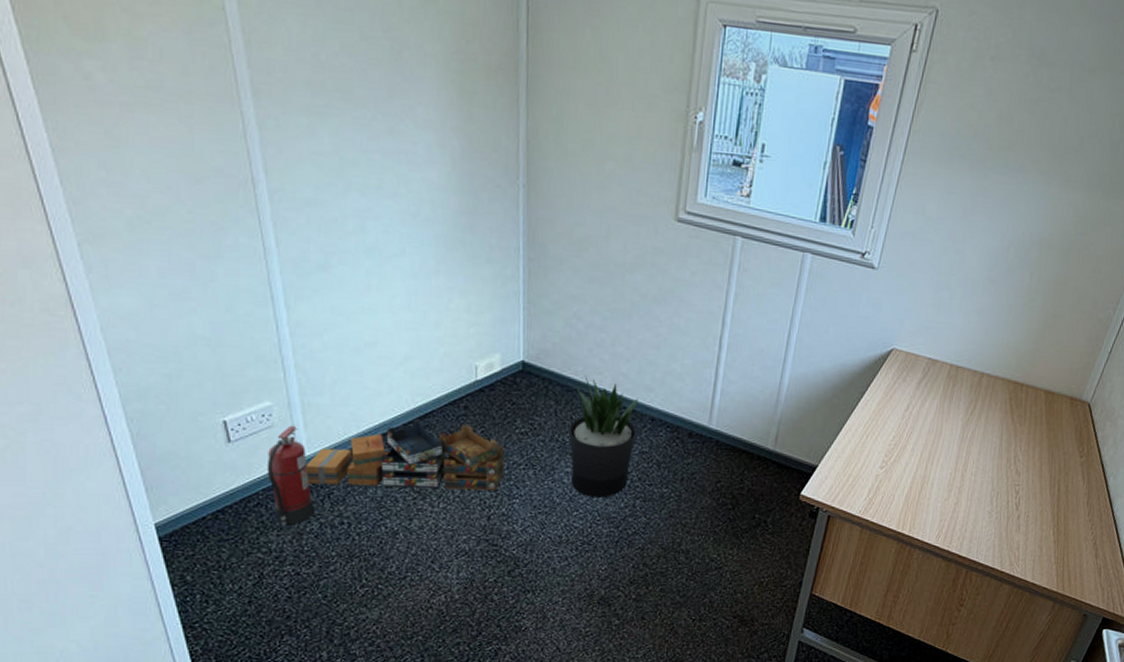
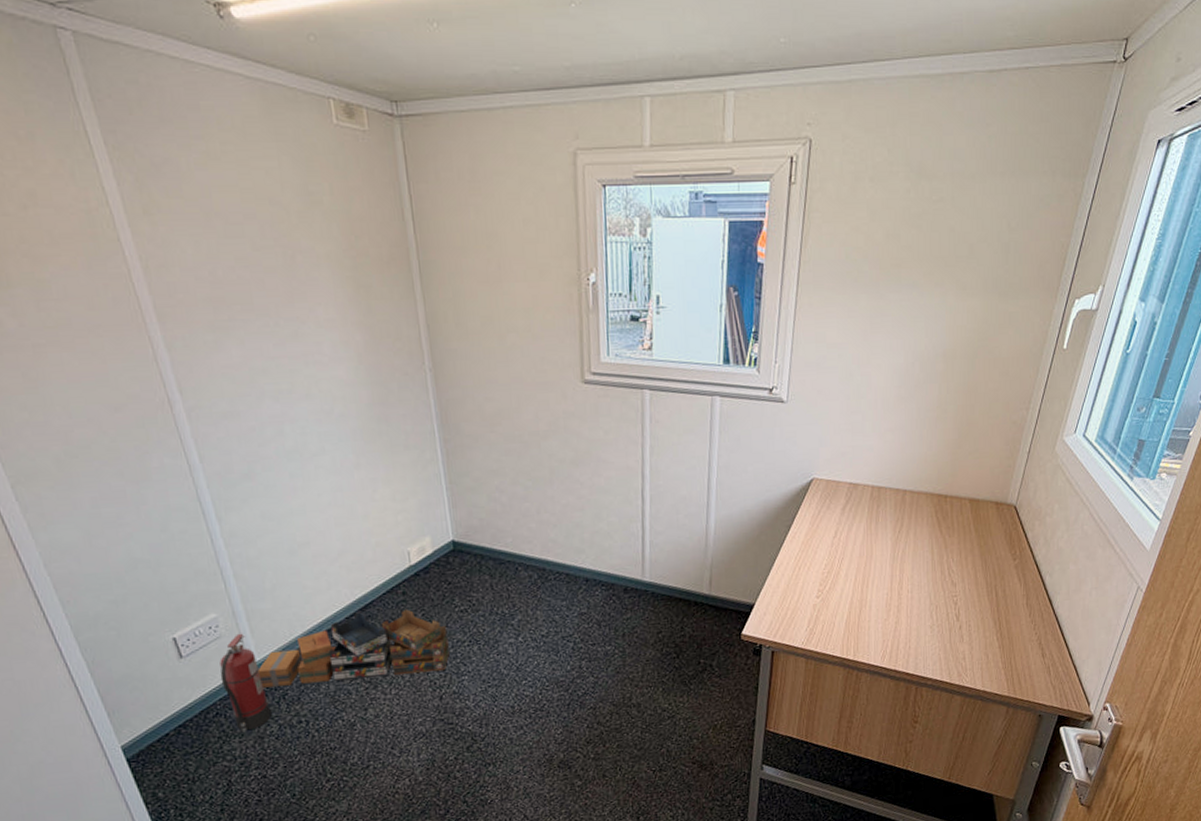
planter: present [569,376,638,498] -> none [507,547,573,665]

